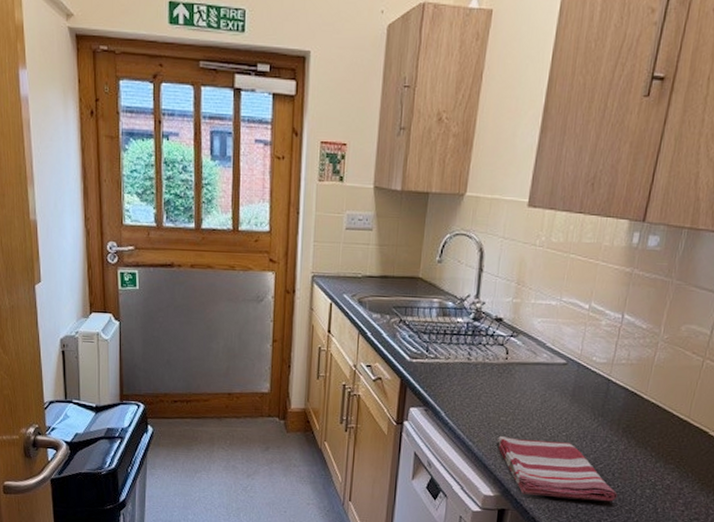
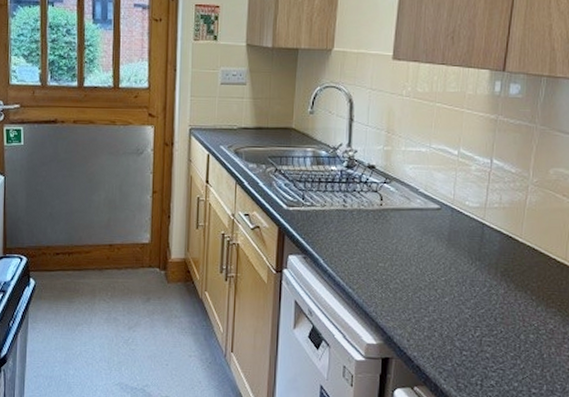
dish towel: present [497,436,618,501] -> none [376,283,501,347]

